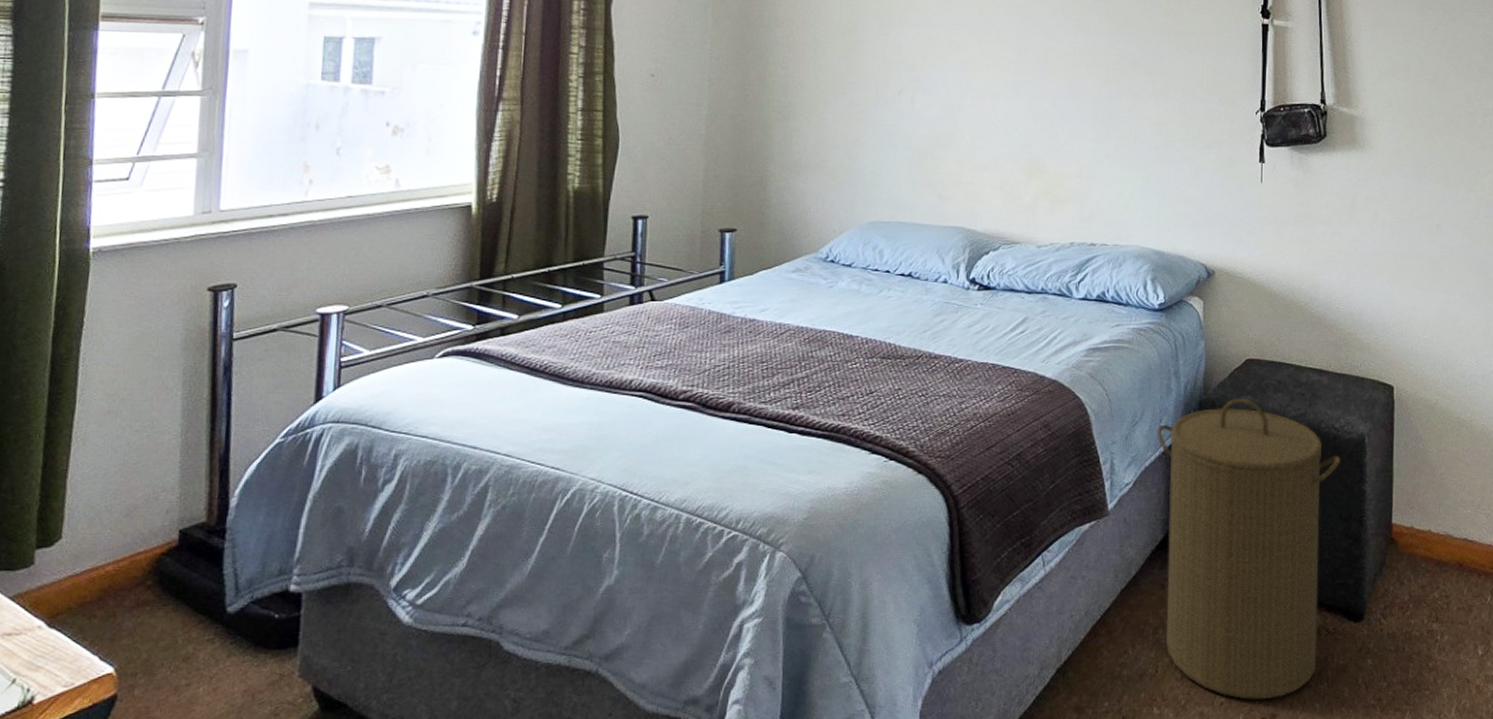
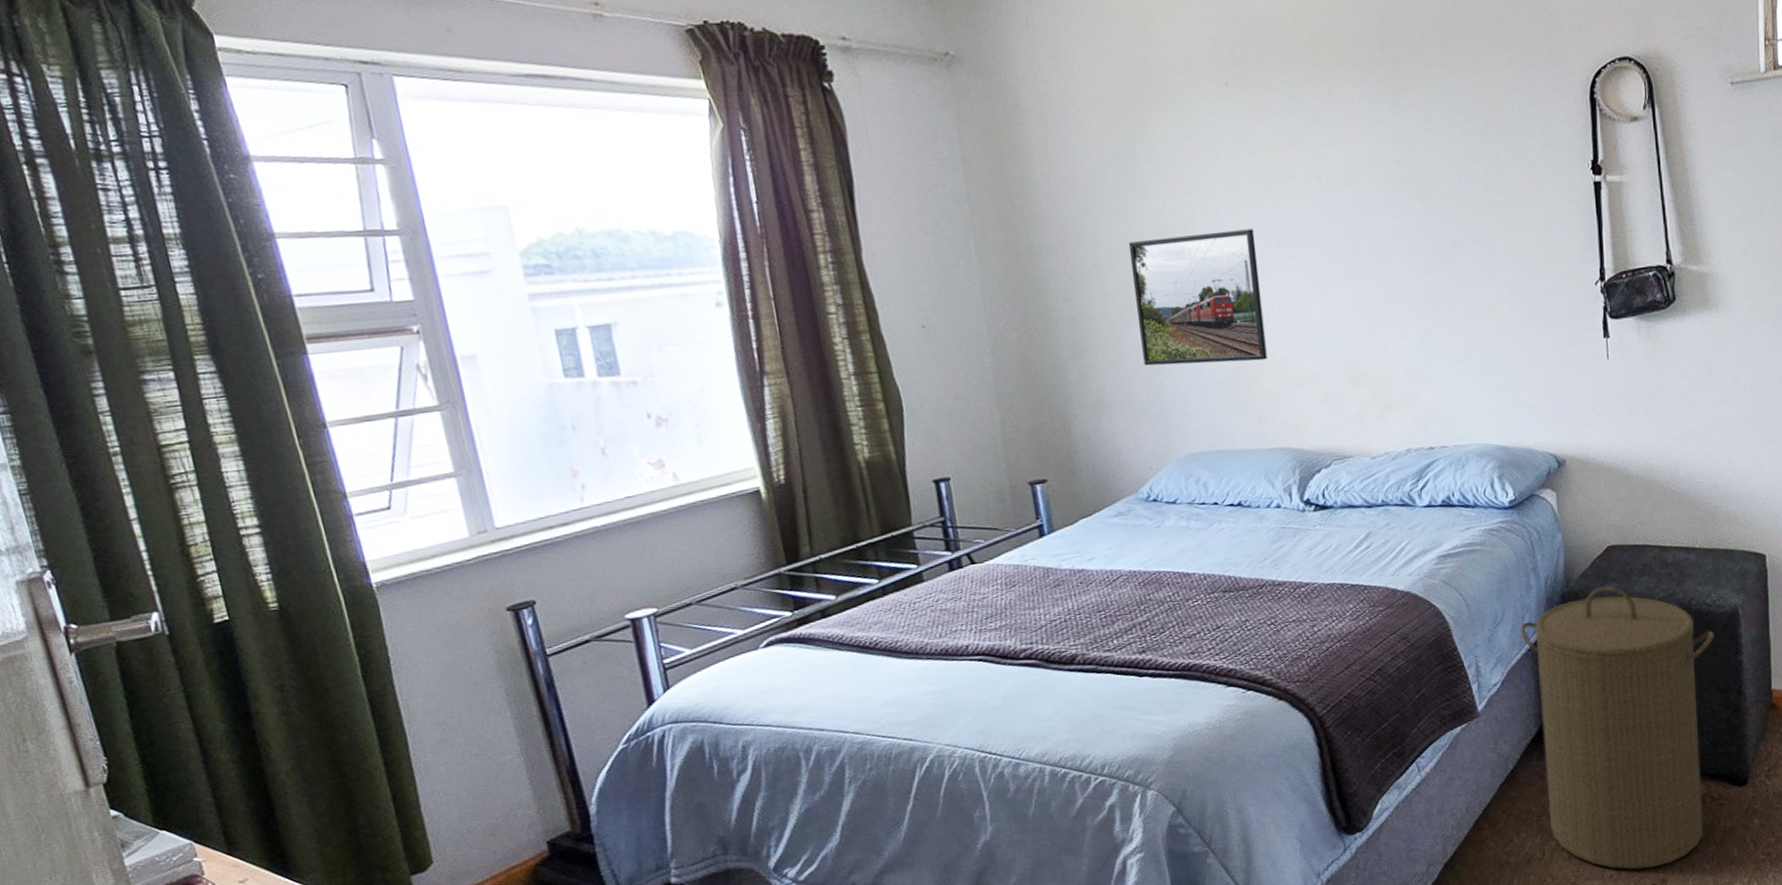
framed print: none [843,24,960,144] -> present [1128,229,1268,366]

